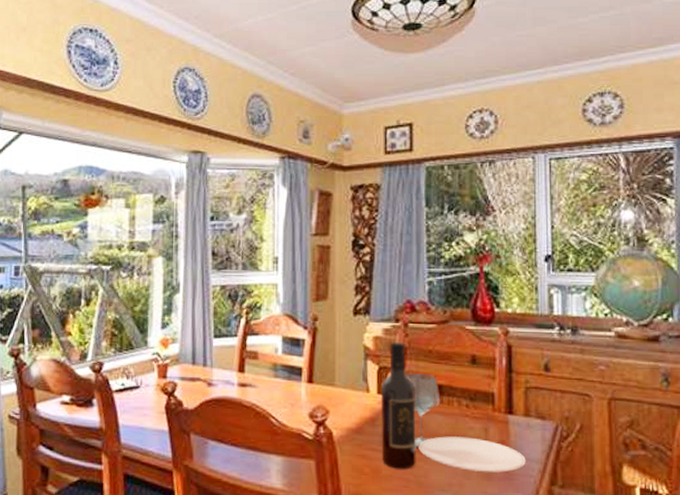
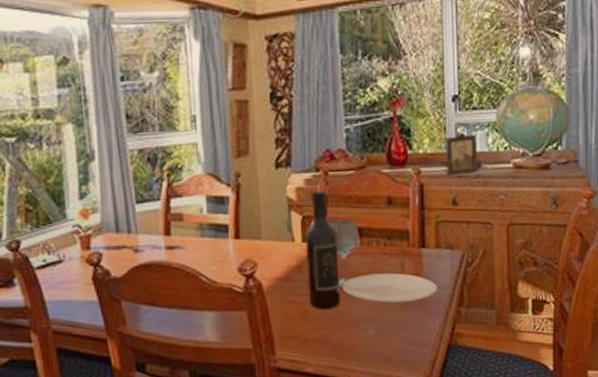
photo frame: none [535,294,574,339] -> present [444,132,478,176]

